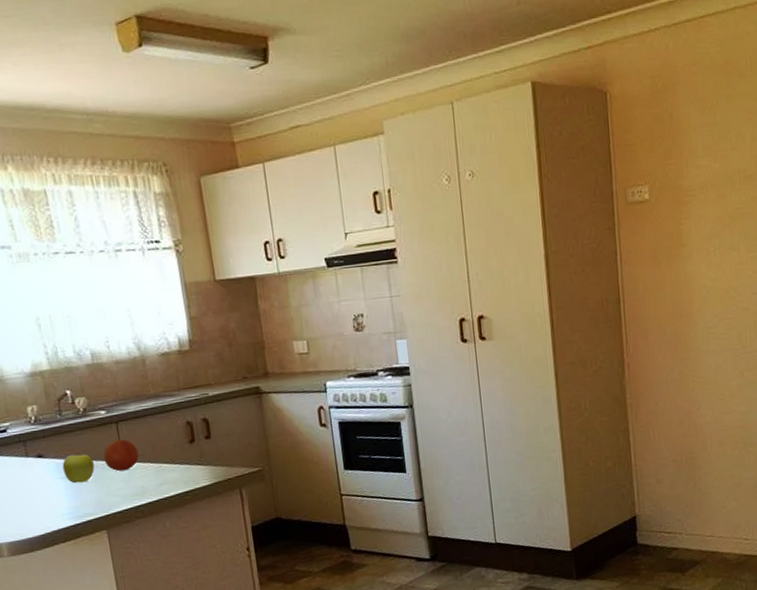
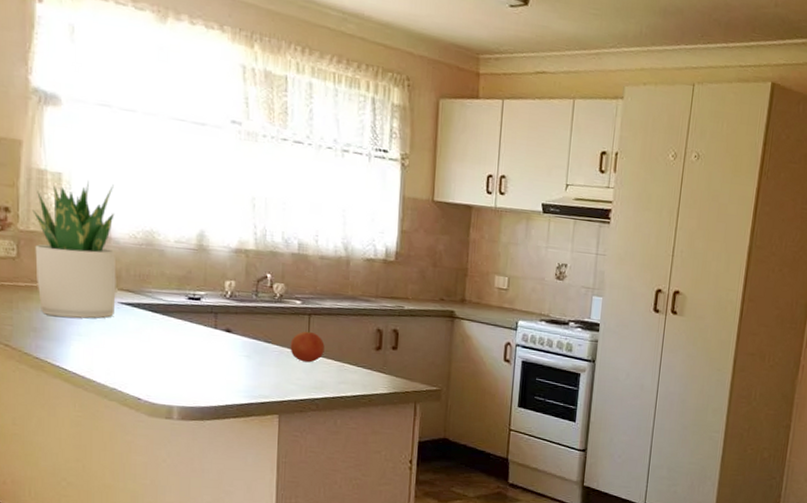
fruit: present [62,453,95,484] -> none [248,336,279,365]

